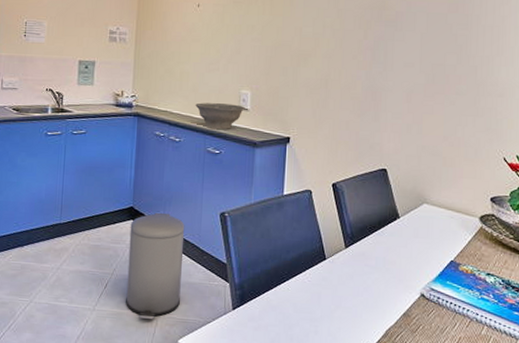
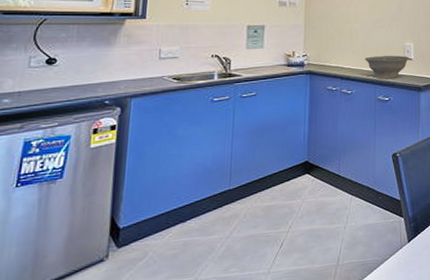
pedal bin: present [126,212,185,320] -> none [303,162,360,271]

